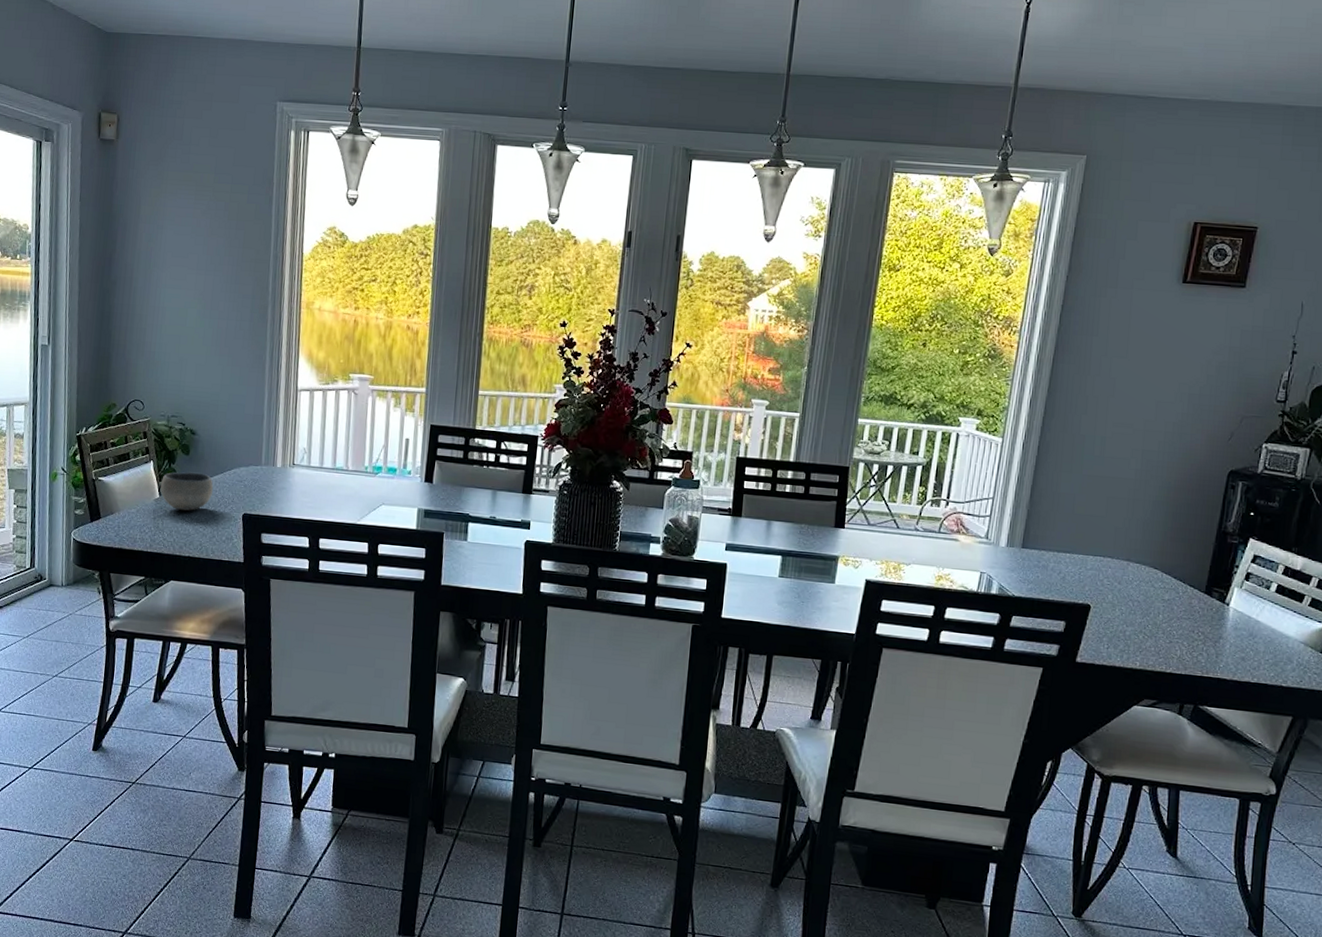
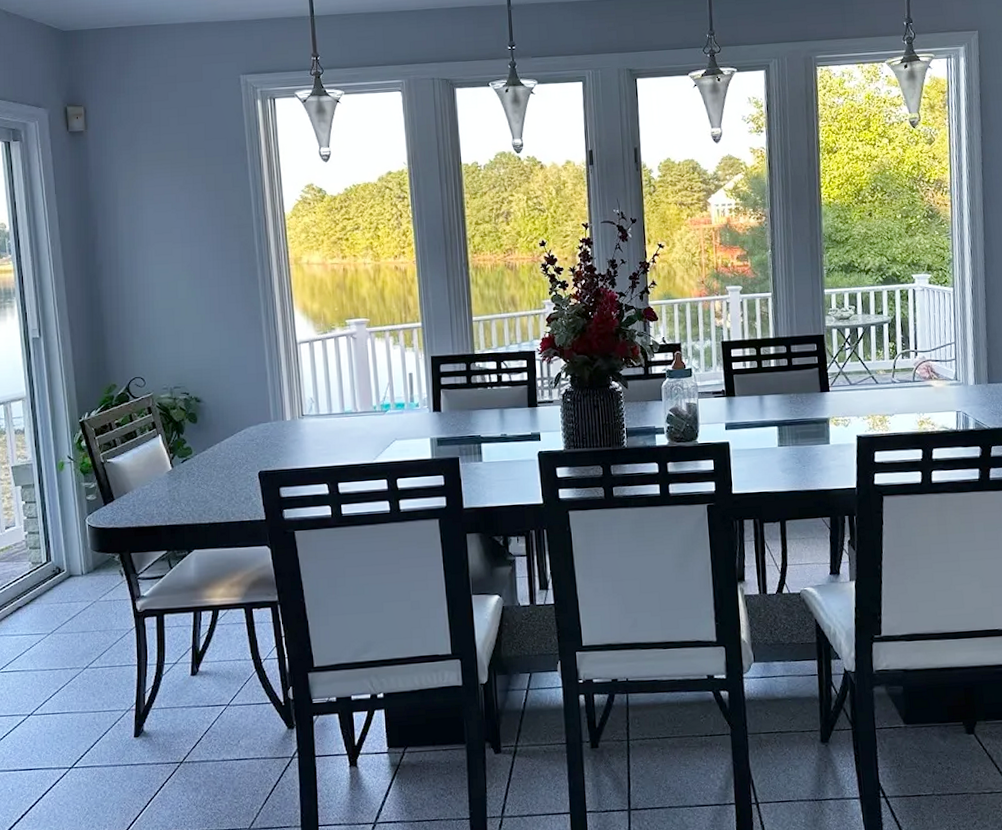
bowl: present [160,472,213,511] -> none [172,438,225,479]

